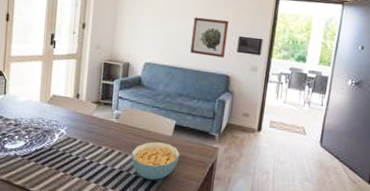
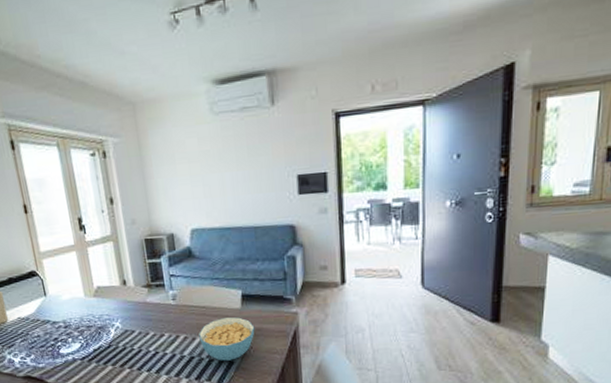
wall art: present [190,17,229,58] -> none [237,158,285,208]

